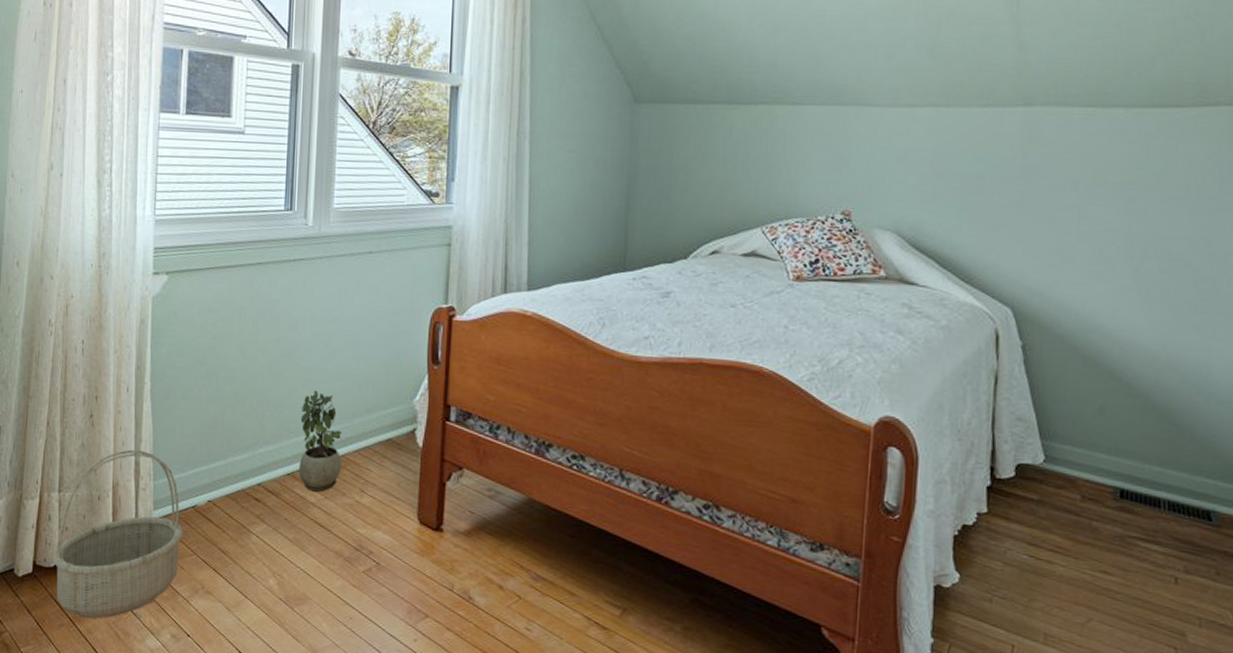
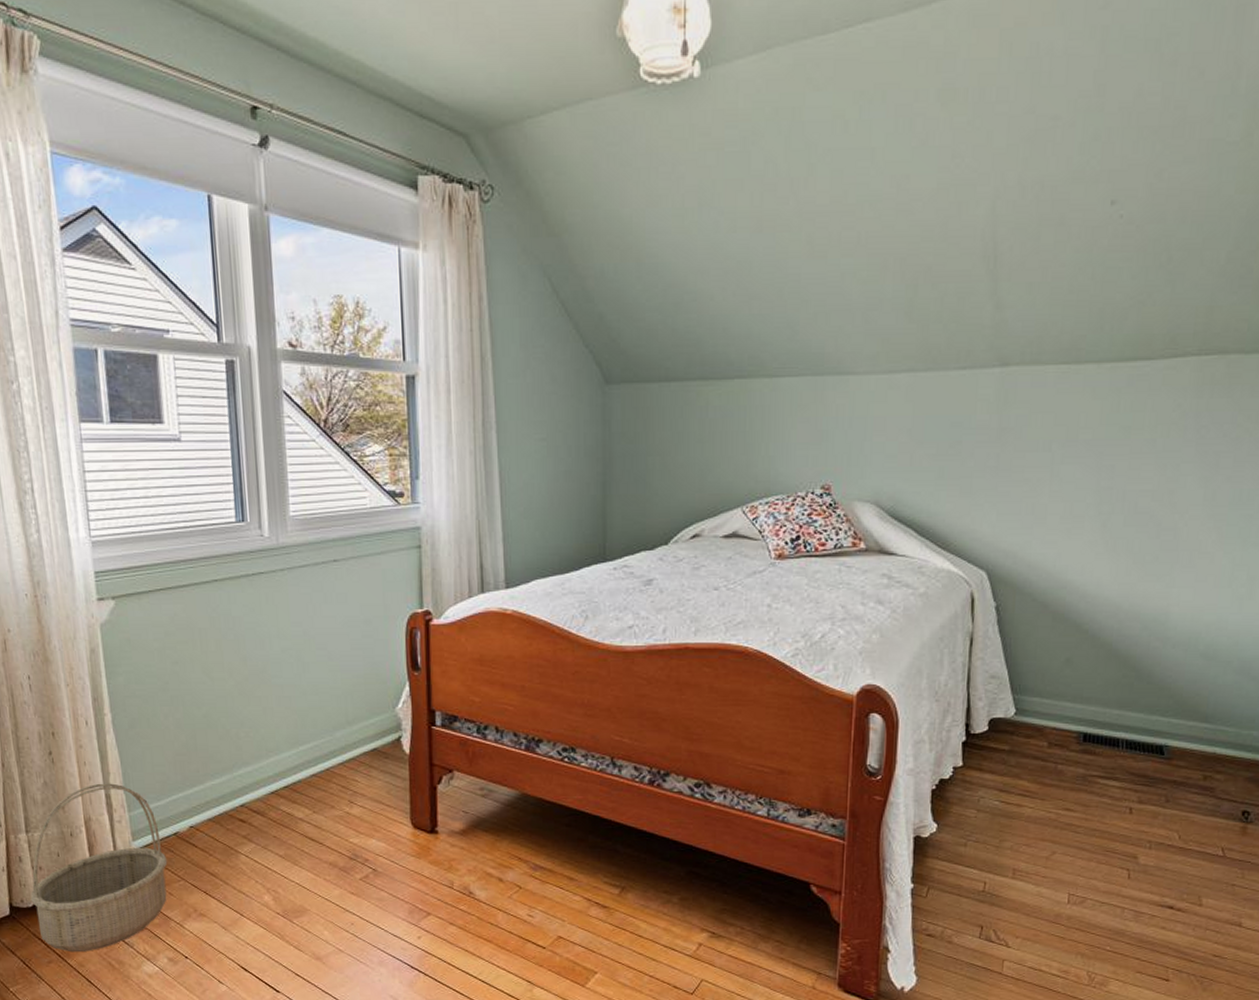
potted plant: present [298,390,343,492] -> none [278,707,327,807]

